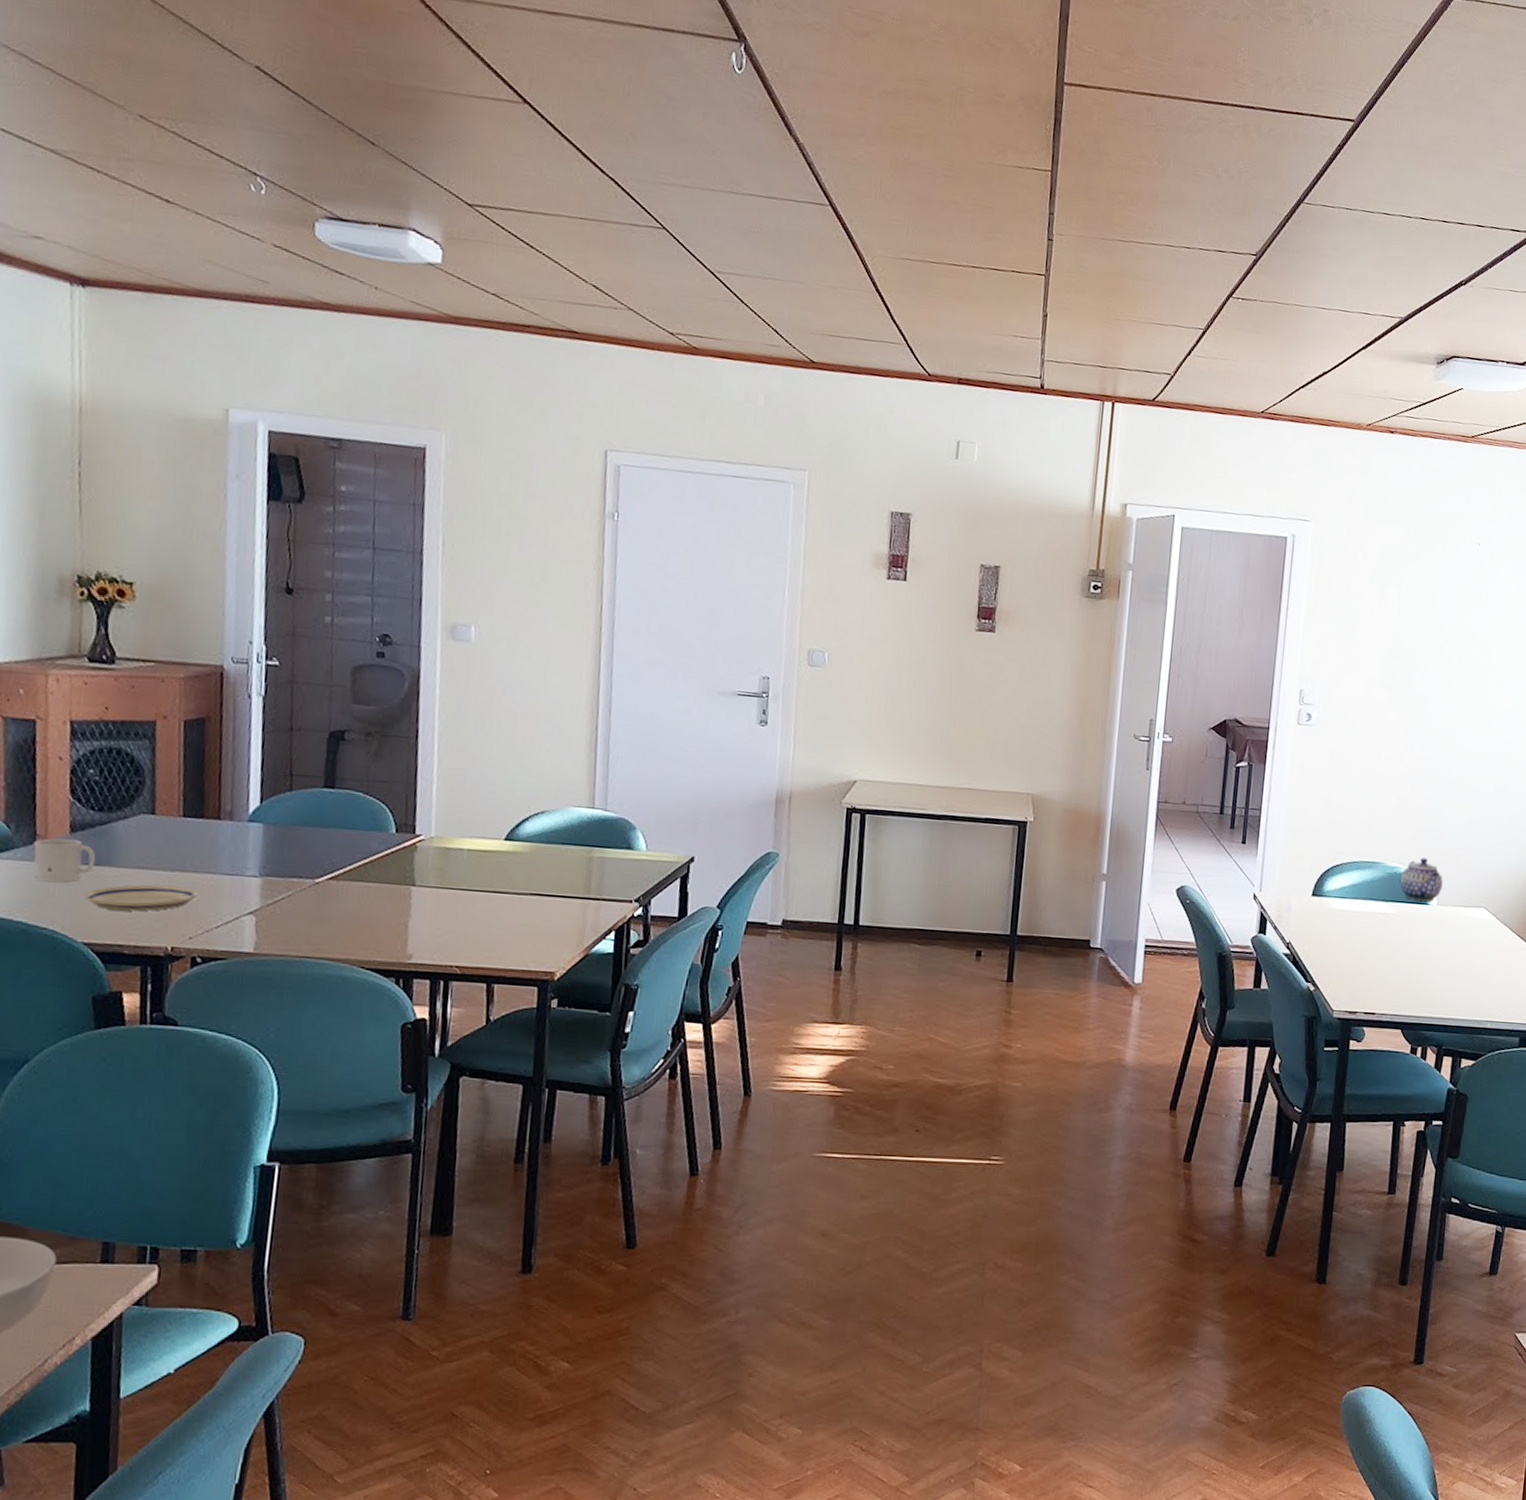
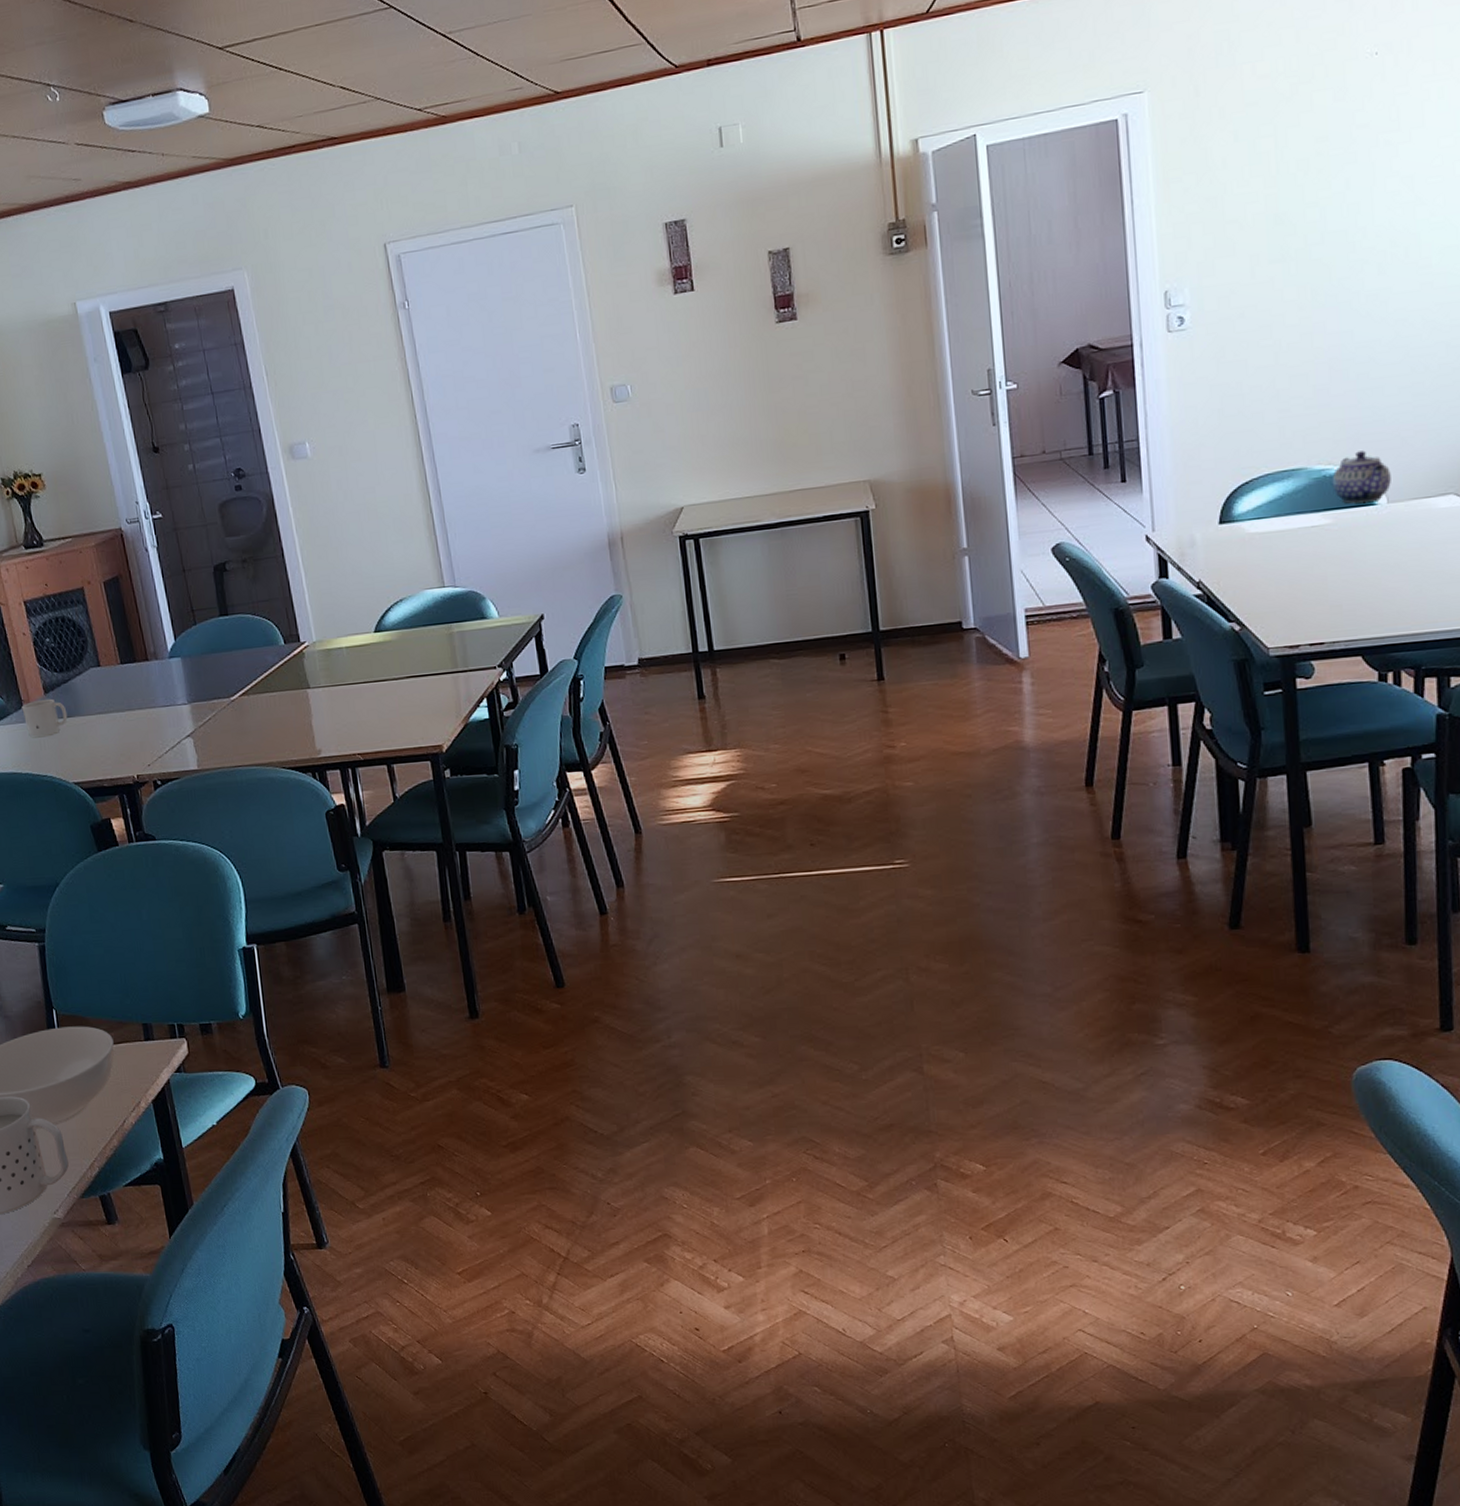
plate: present [83,884,200,912] -> none [65,723,148,752]

